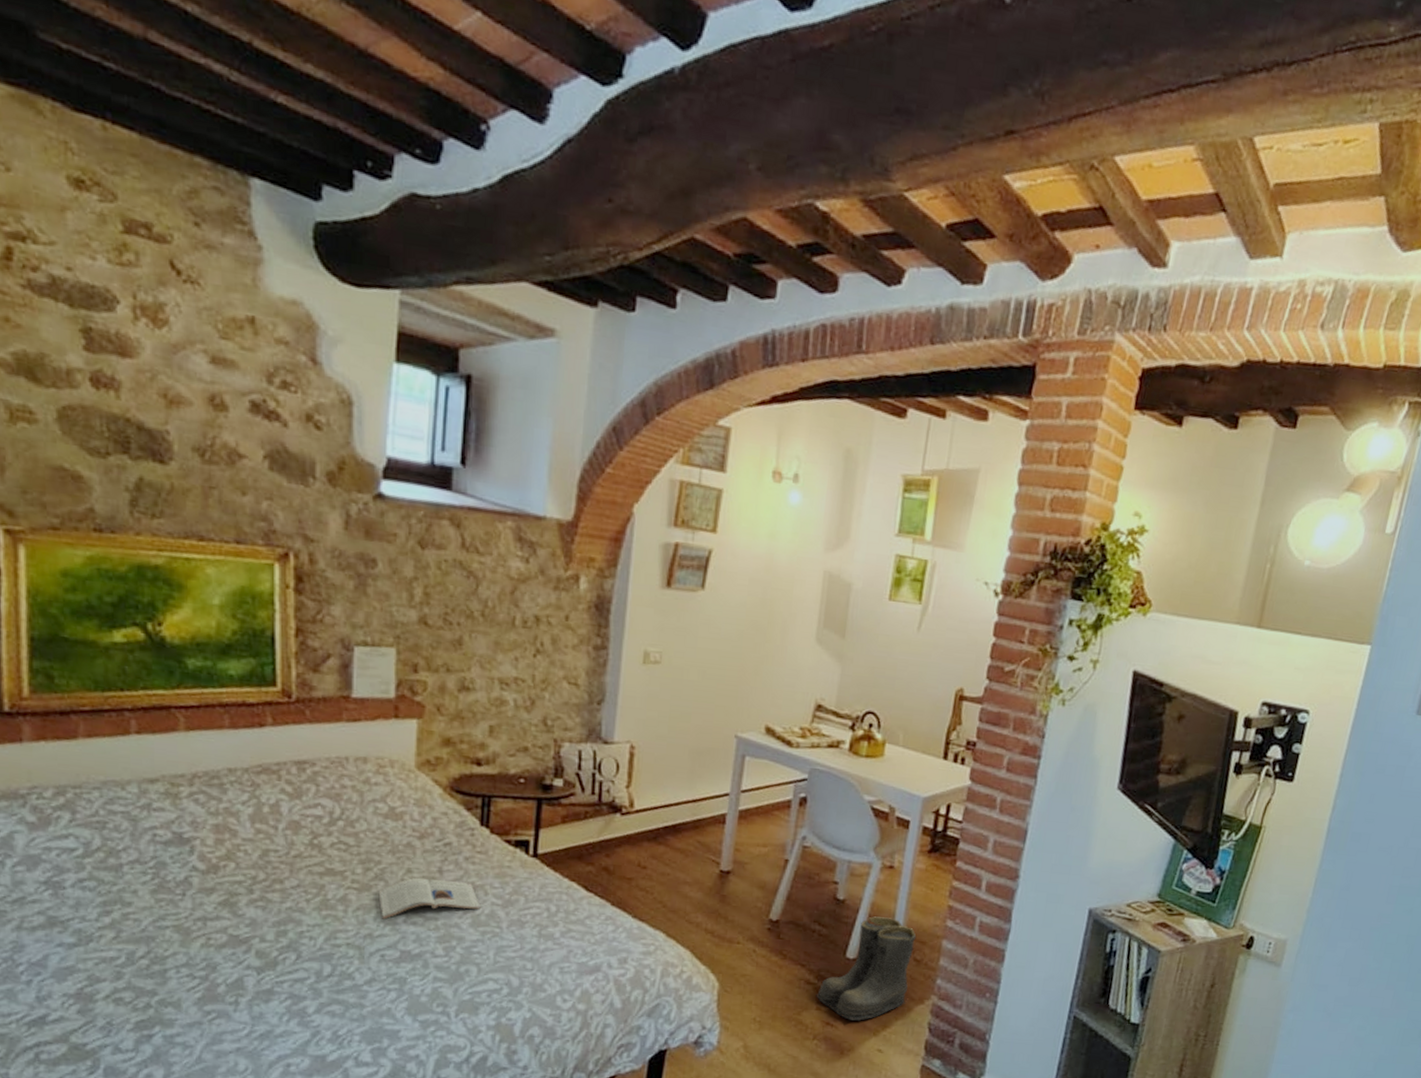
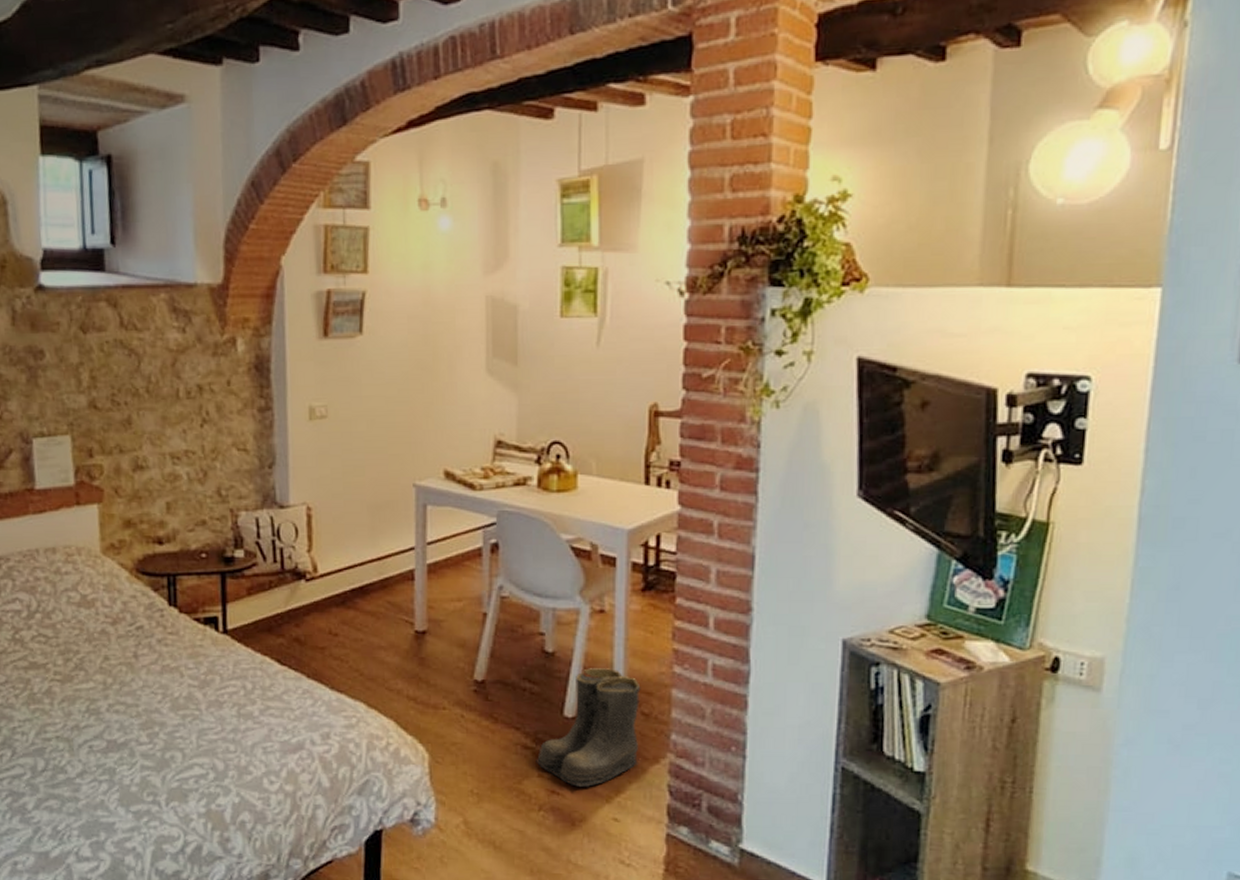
magazine: present [378,877,481,920] -> none [80,664,178,710]

